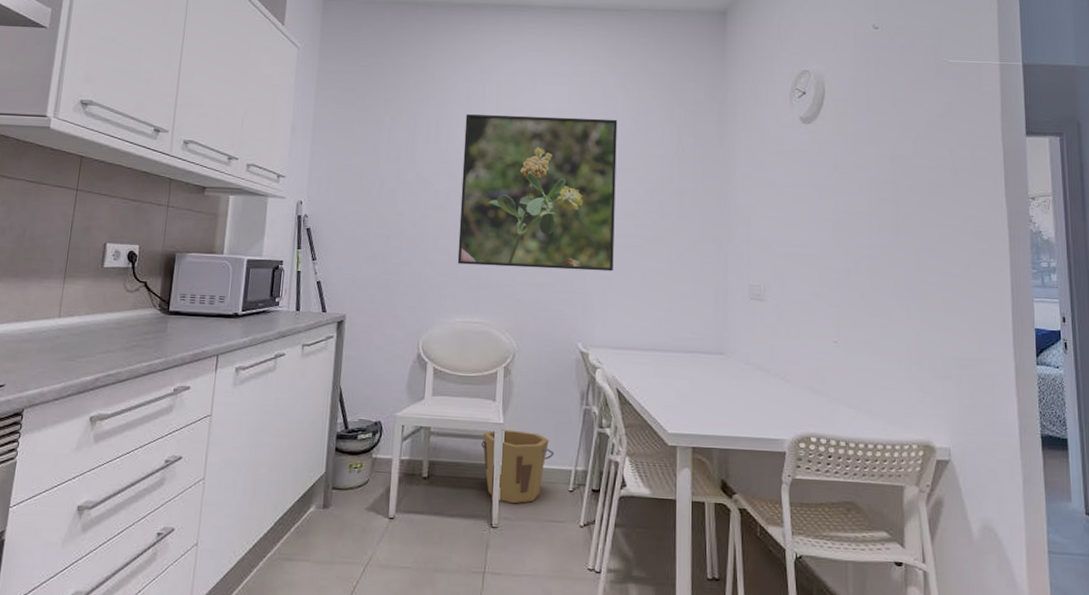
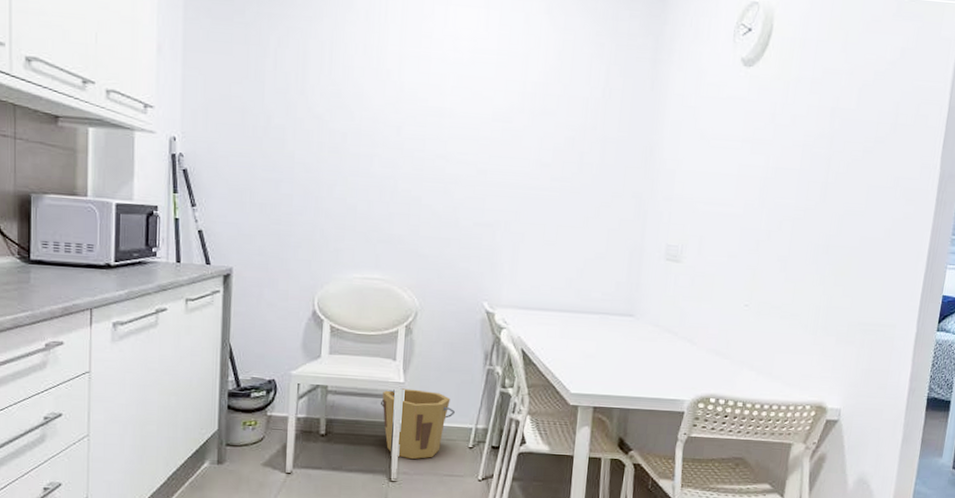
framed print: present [457,114,618,272] -> none [355,38,540,227]

